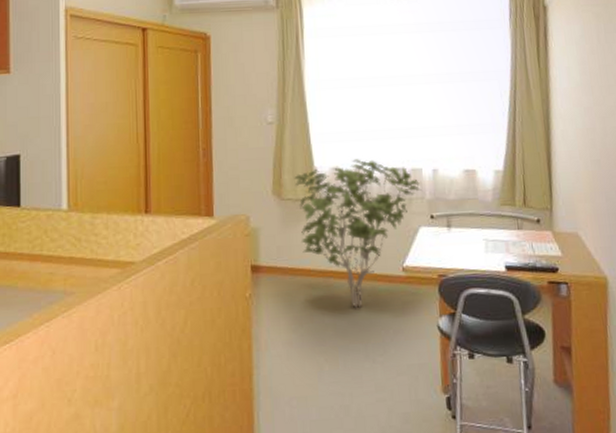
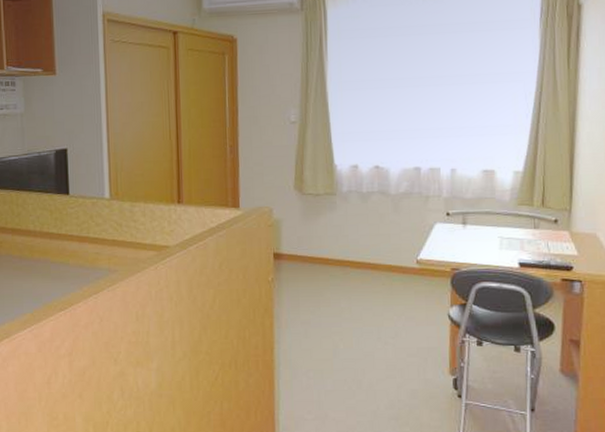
shrub: present [294,159,422,308] -> none [315,158,439,295]

